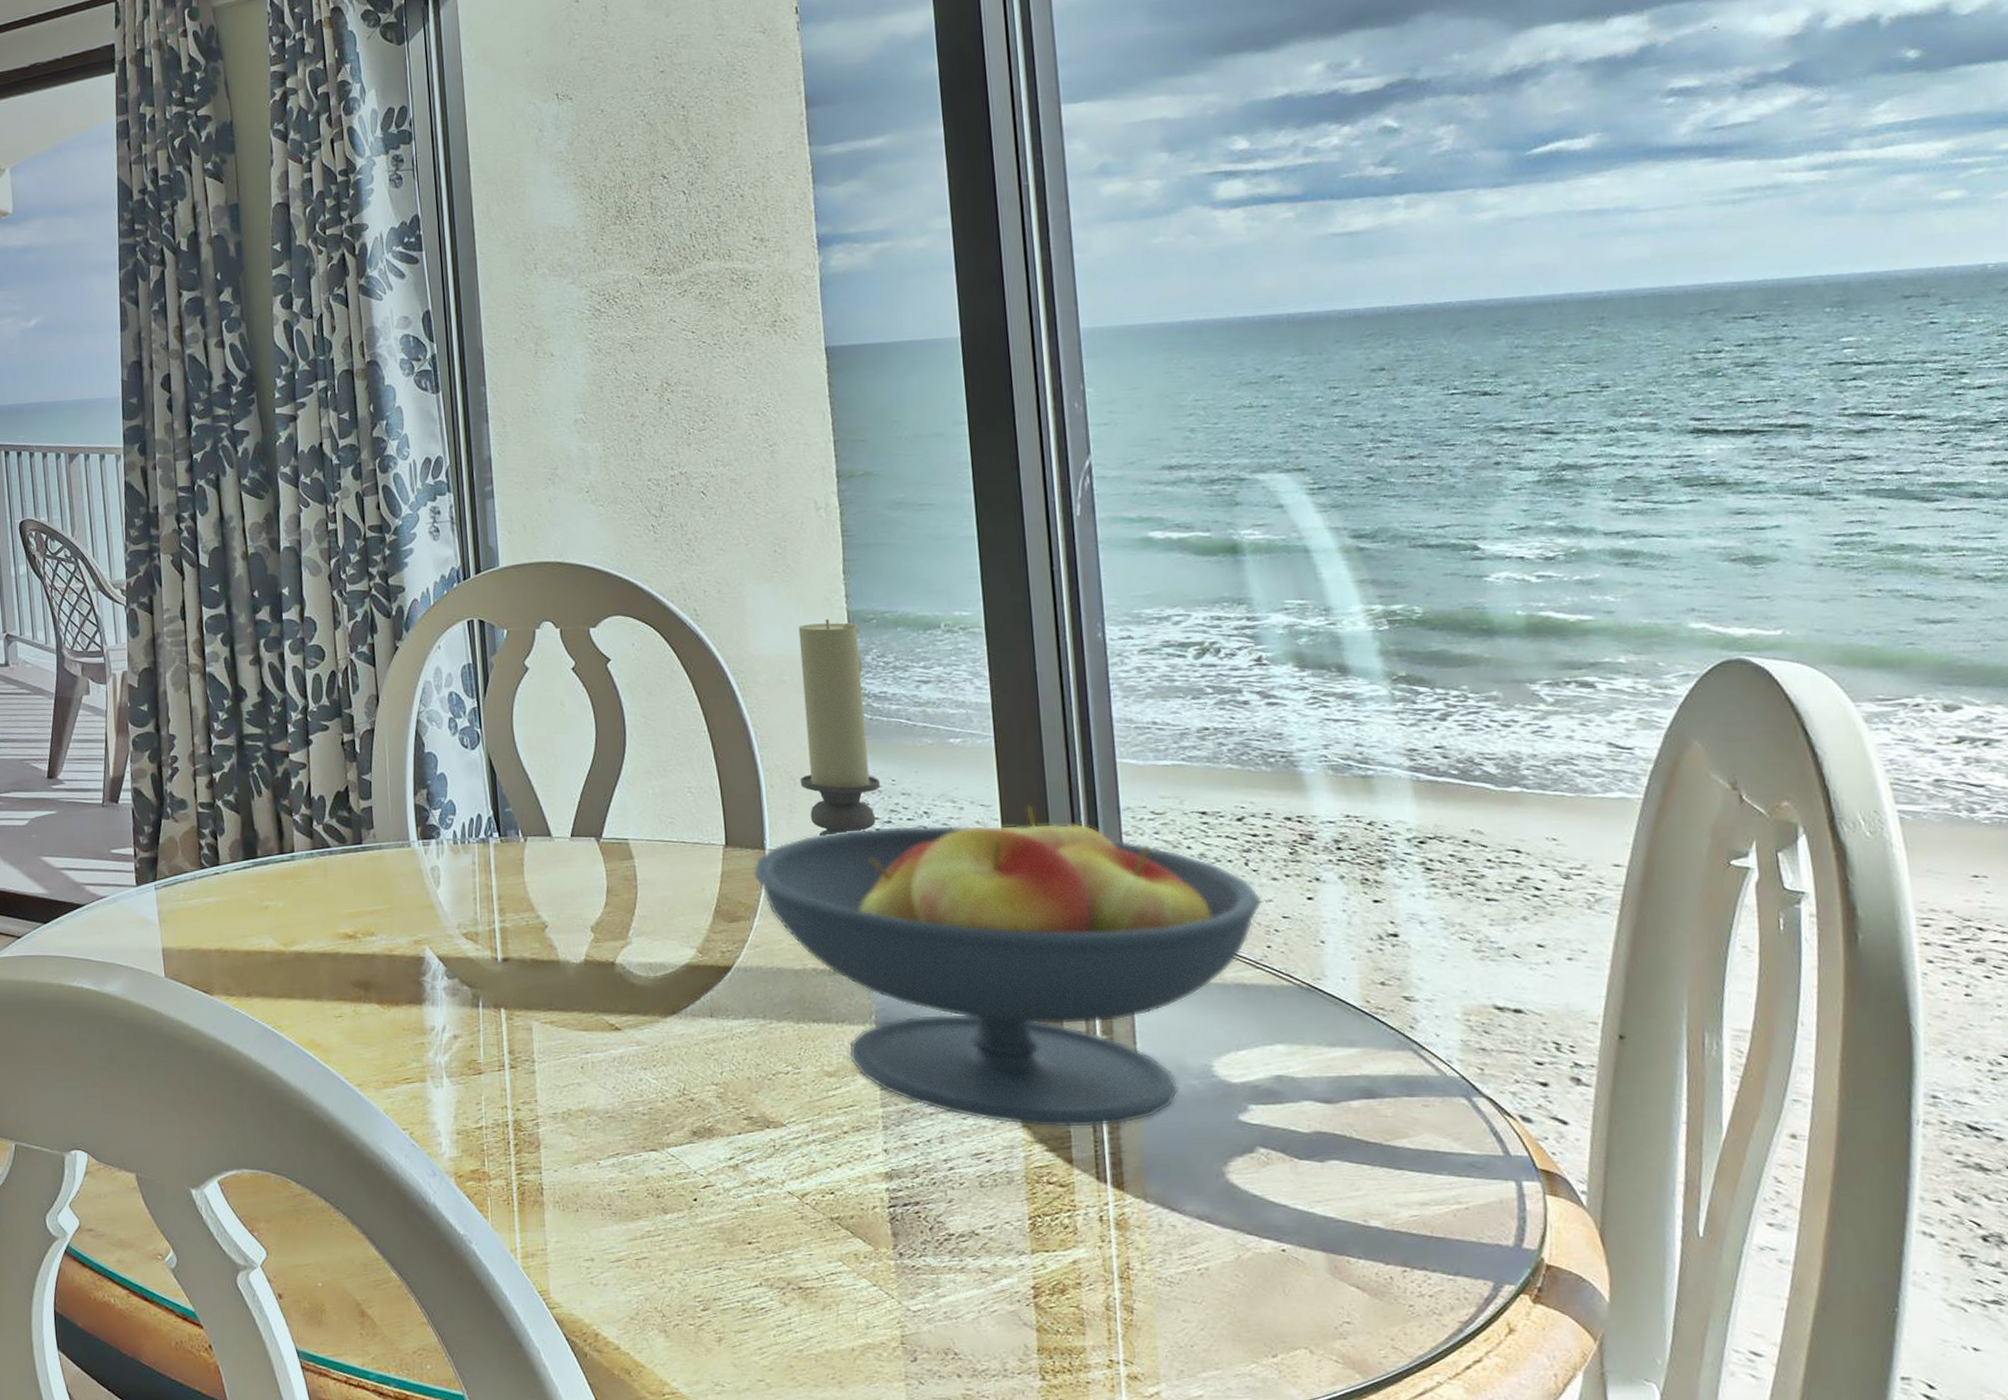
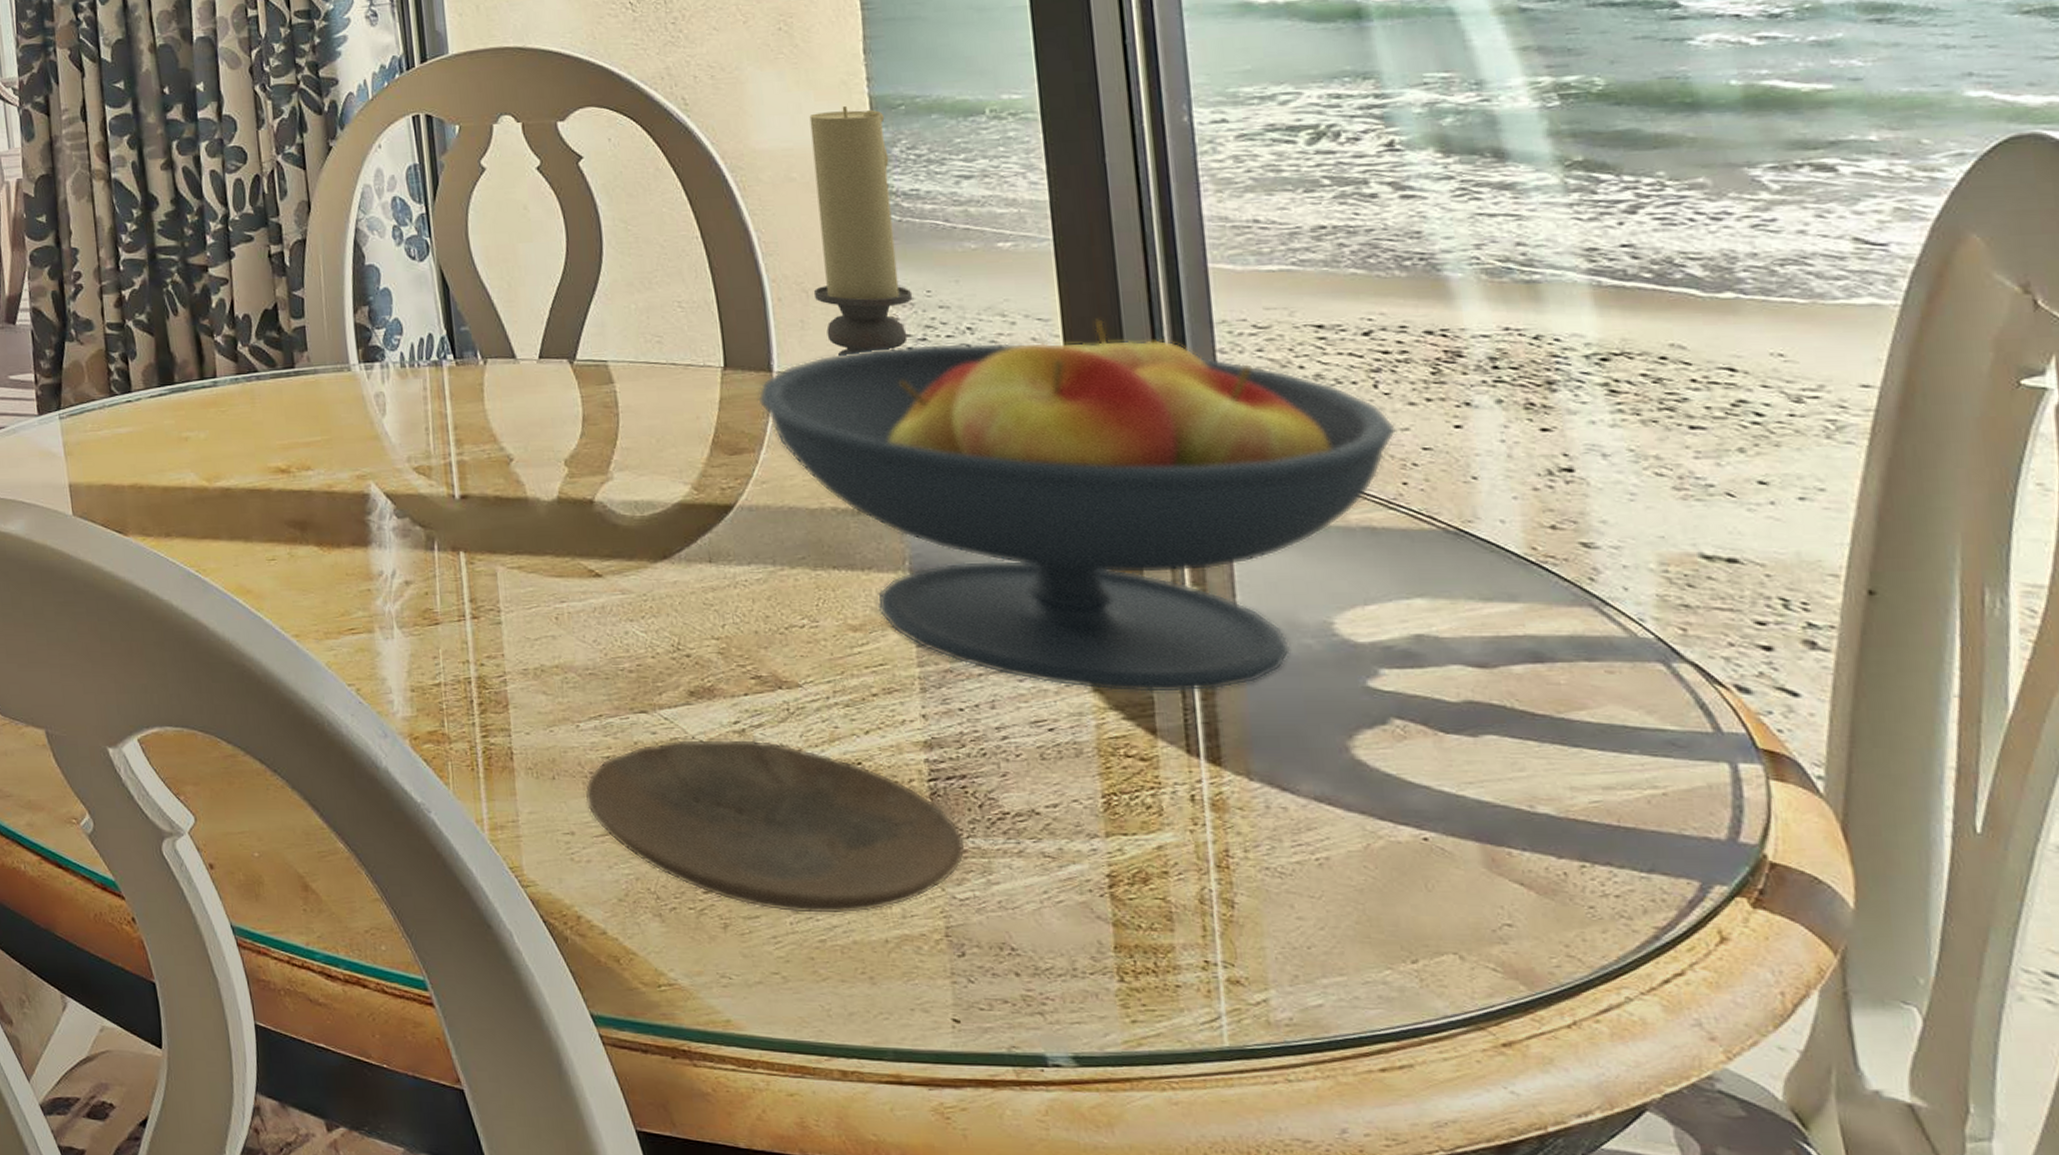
plate: none [603,1172,918,1327] -> present [584,738,966,915]

